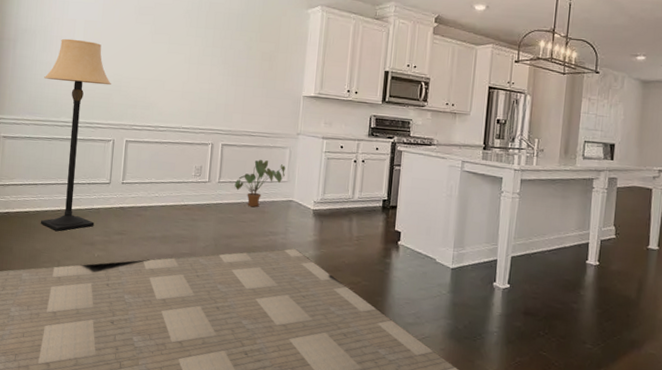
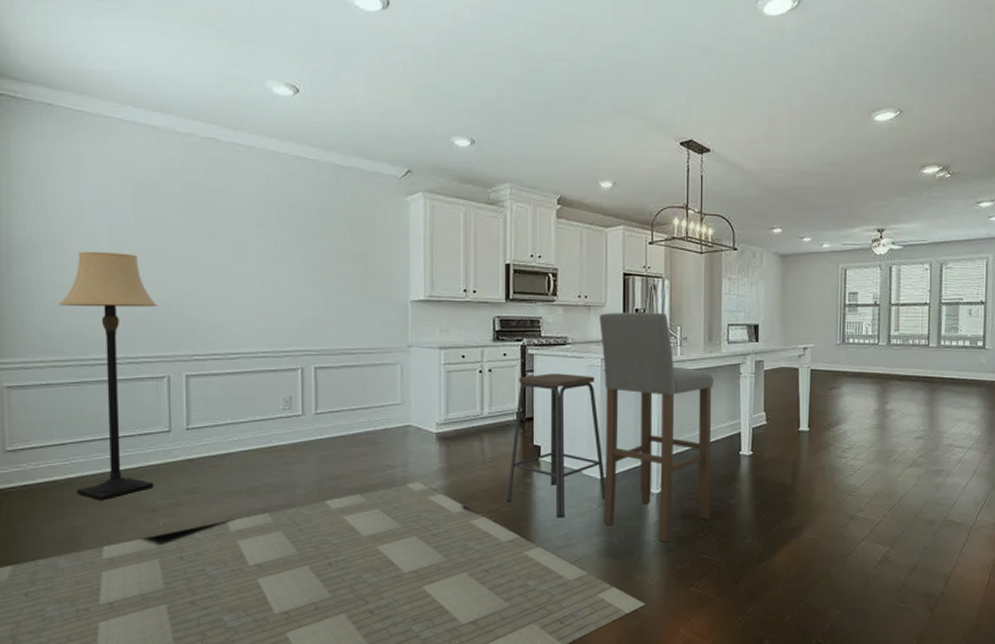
house plant: present [234,160,286,208] -> none [336,381,398,439]
bar stool: none [367,169,456,299] -> present [507,373,605,518]
bar stool: none [451,120,566,335] -> present [599,312,714,543]

